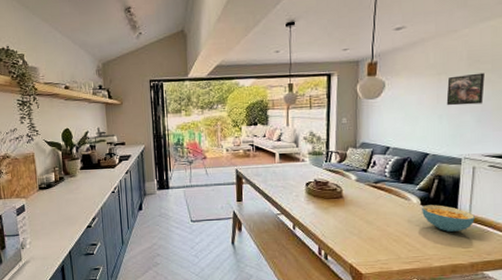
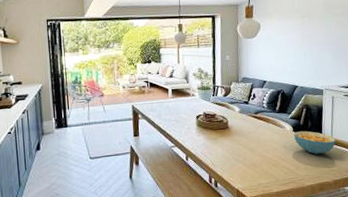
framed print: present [446,72,485,106] -> none [309,16,338,45]

